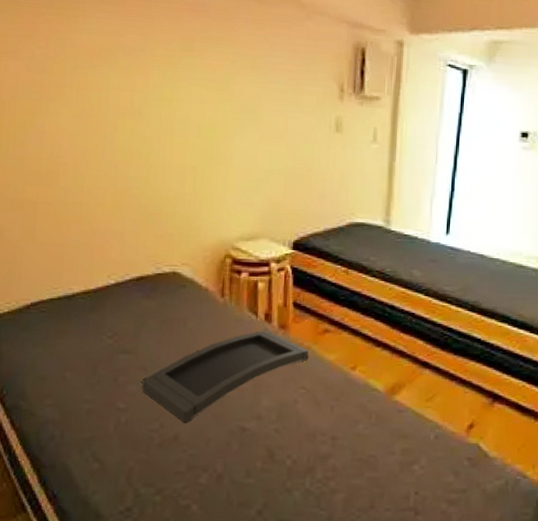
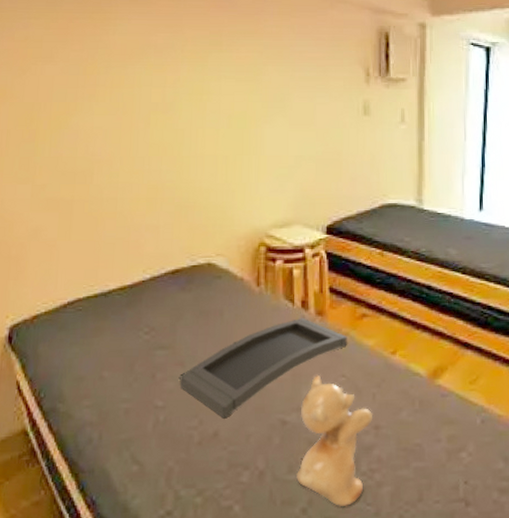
teddy bear: none [253,385,331,510] -> present [297,374,373,506]

